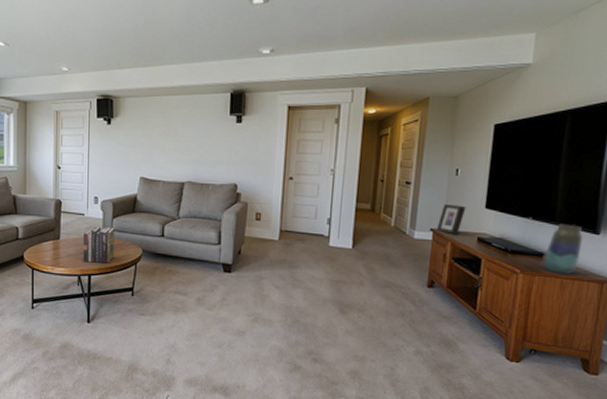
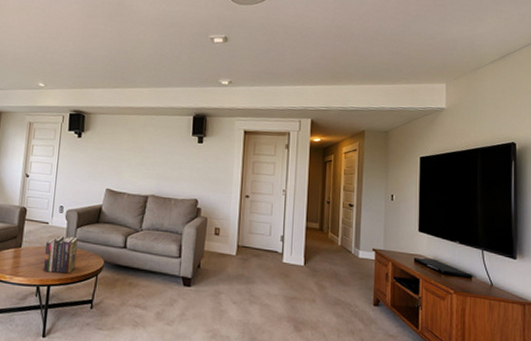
picture frame: present [436,203,466,236] -> none [378,225,402,256]
vase: present [543,223,584,275] -> none [473,248,503,297]

